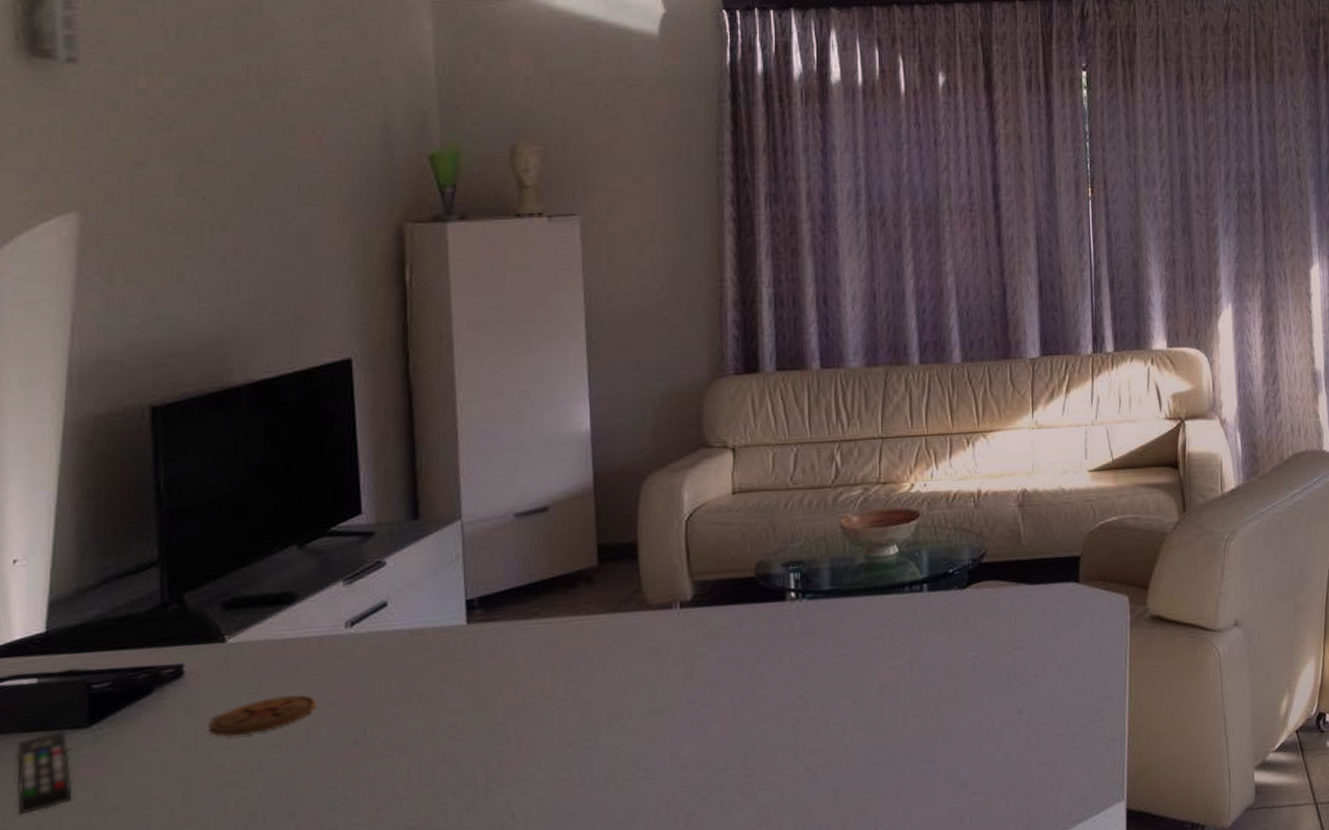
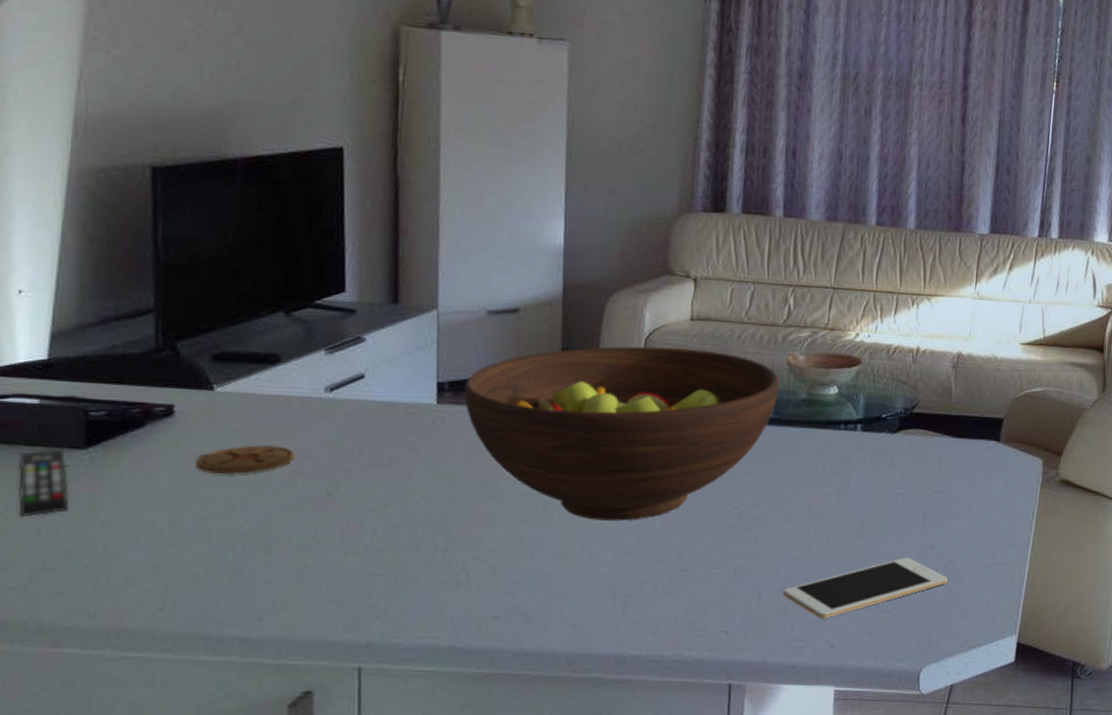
fruit bowl: none [495,524,835,732] -> present [463,346,780,521]
cell phone: none [861,727,1041,812] -> present [783,557,948,619]

